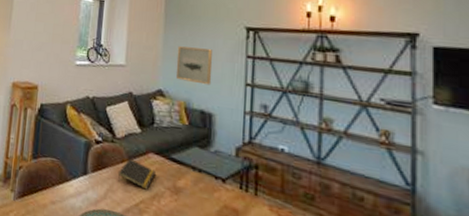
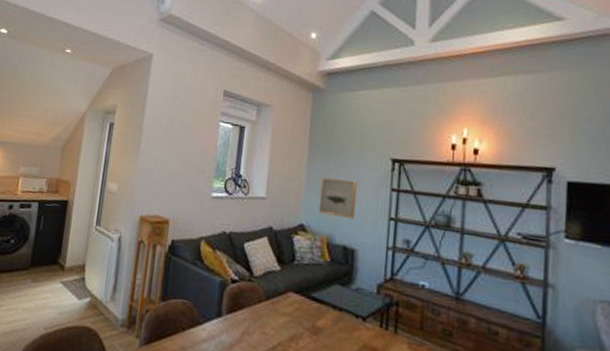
notepad: present [117,158,156,190] -> none [254,298,295,332]

